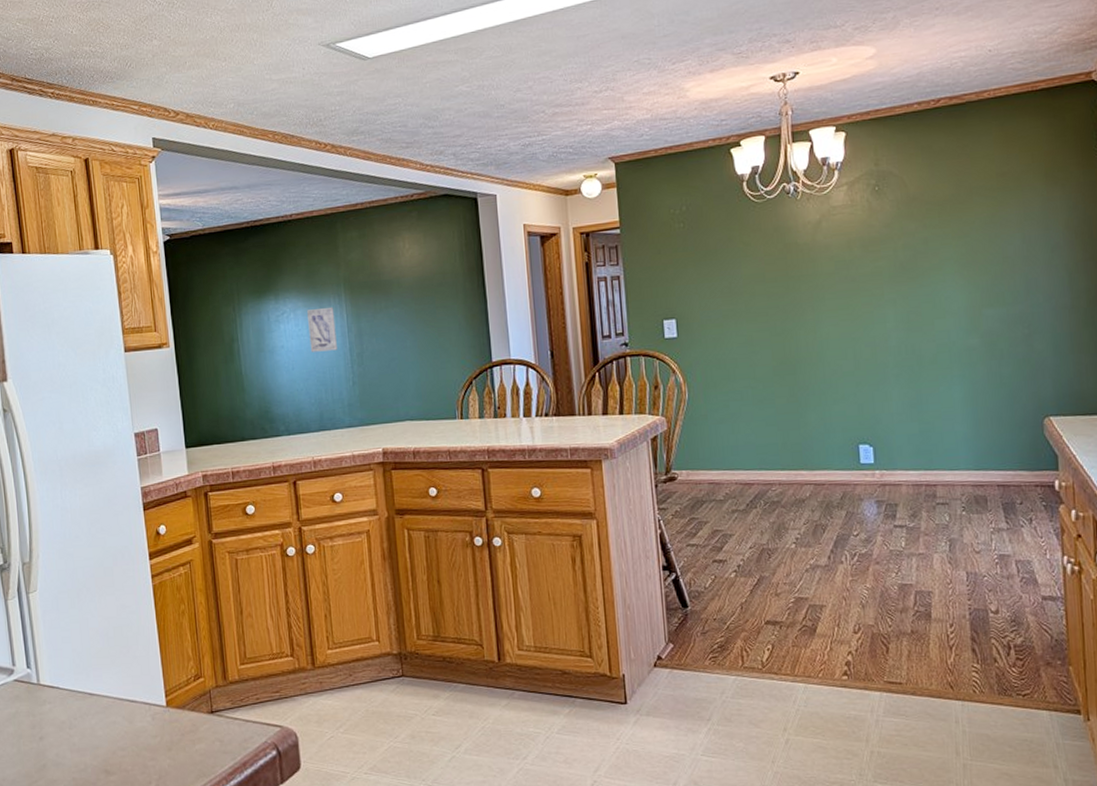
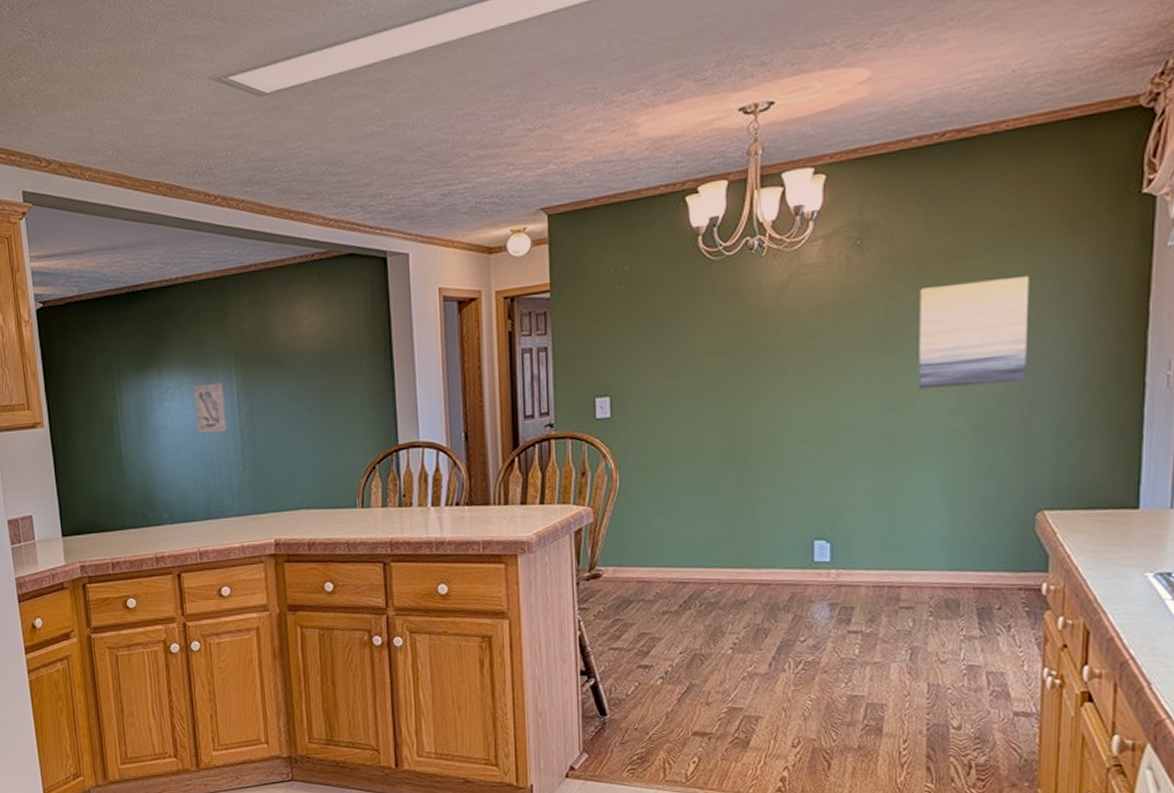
wall art: none [930,217,1024,313] -> present [919,276,1030,389]

